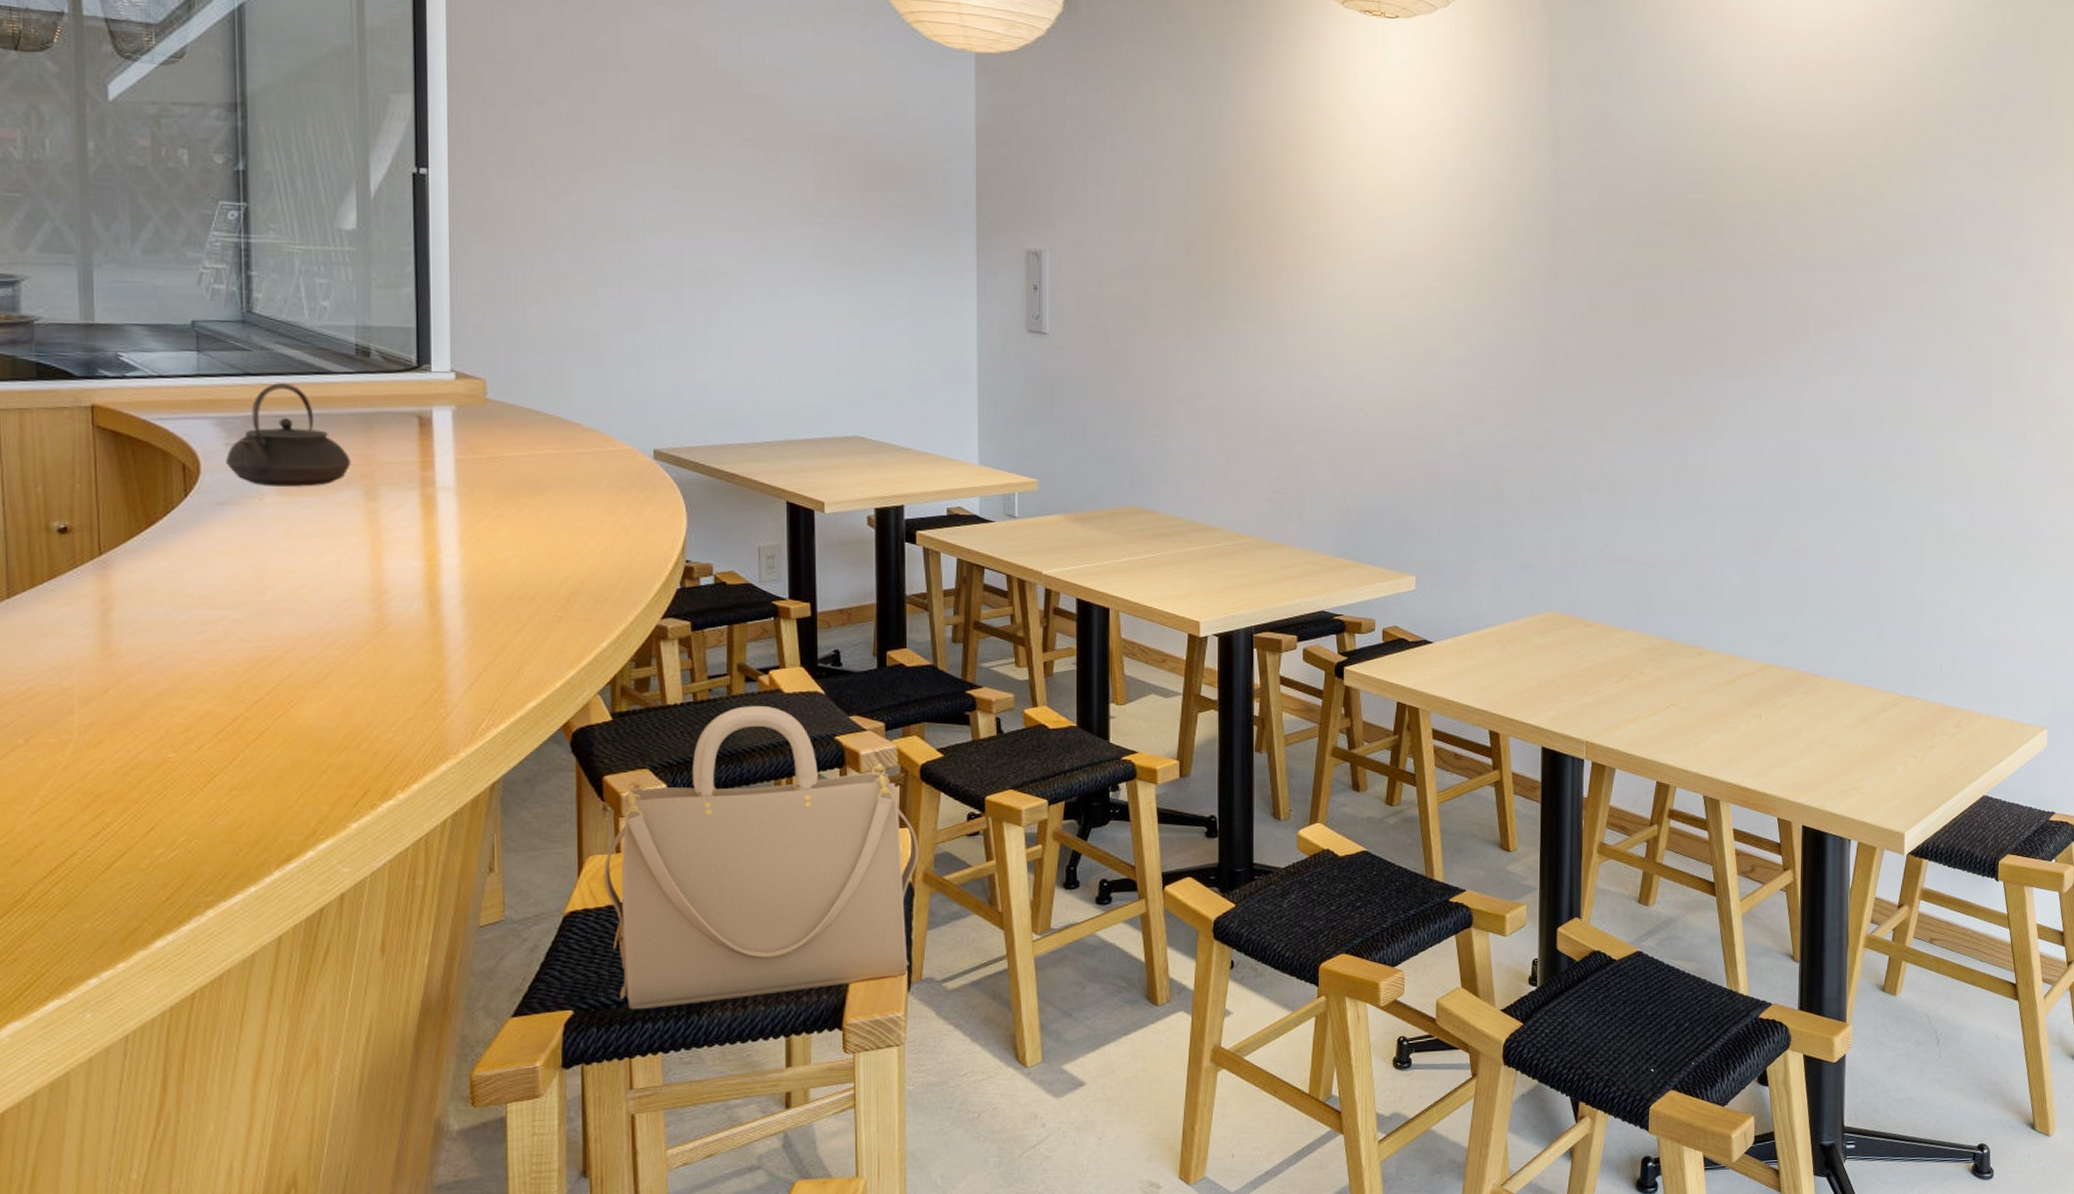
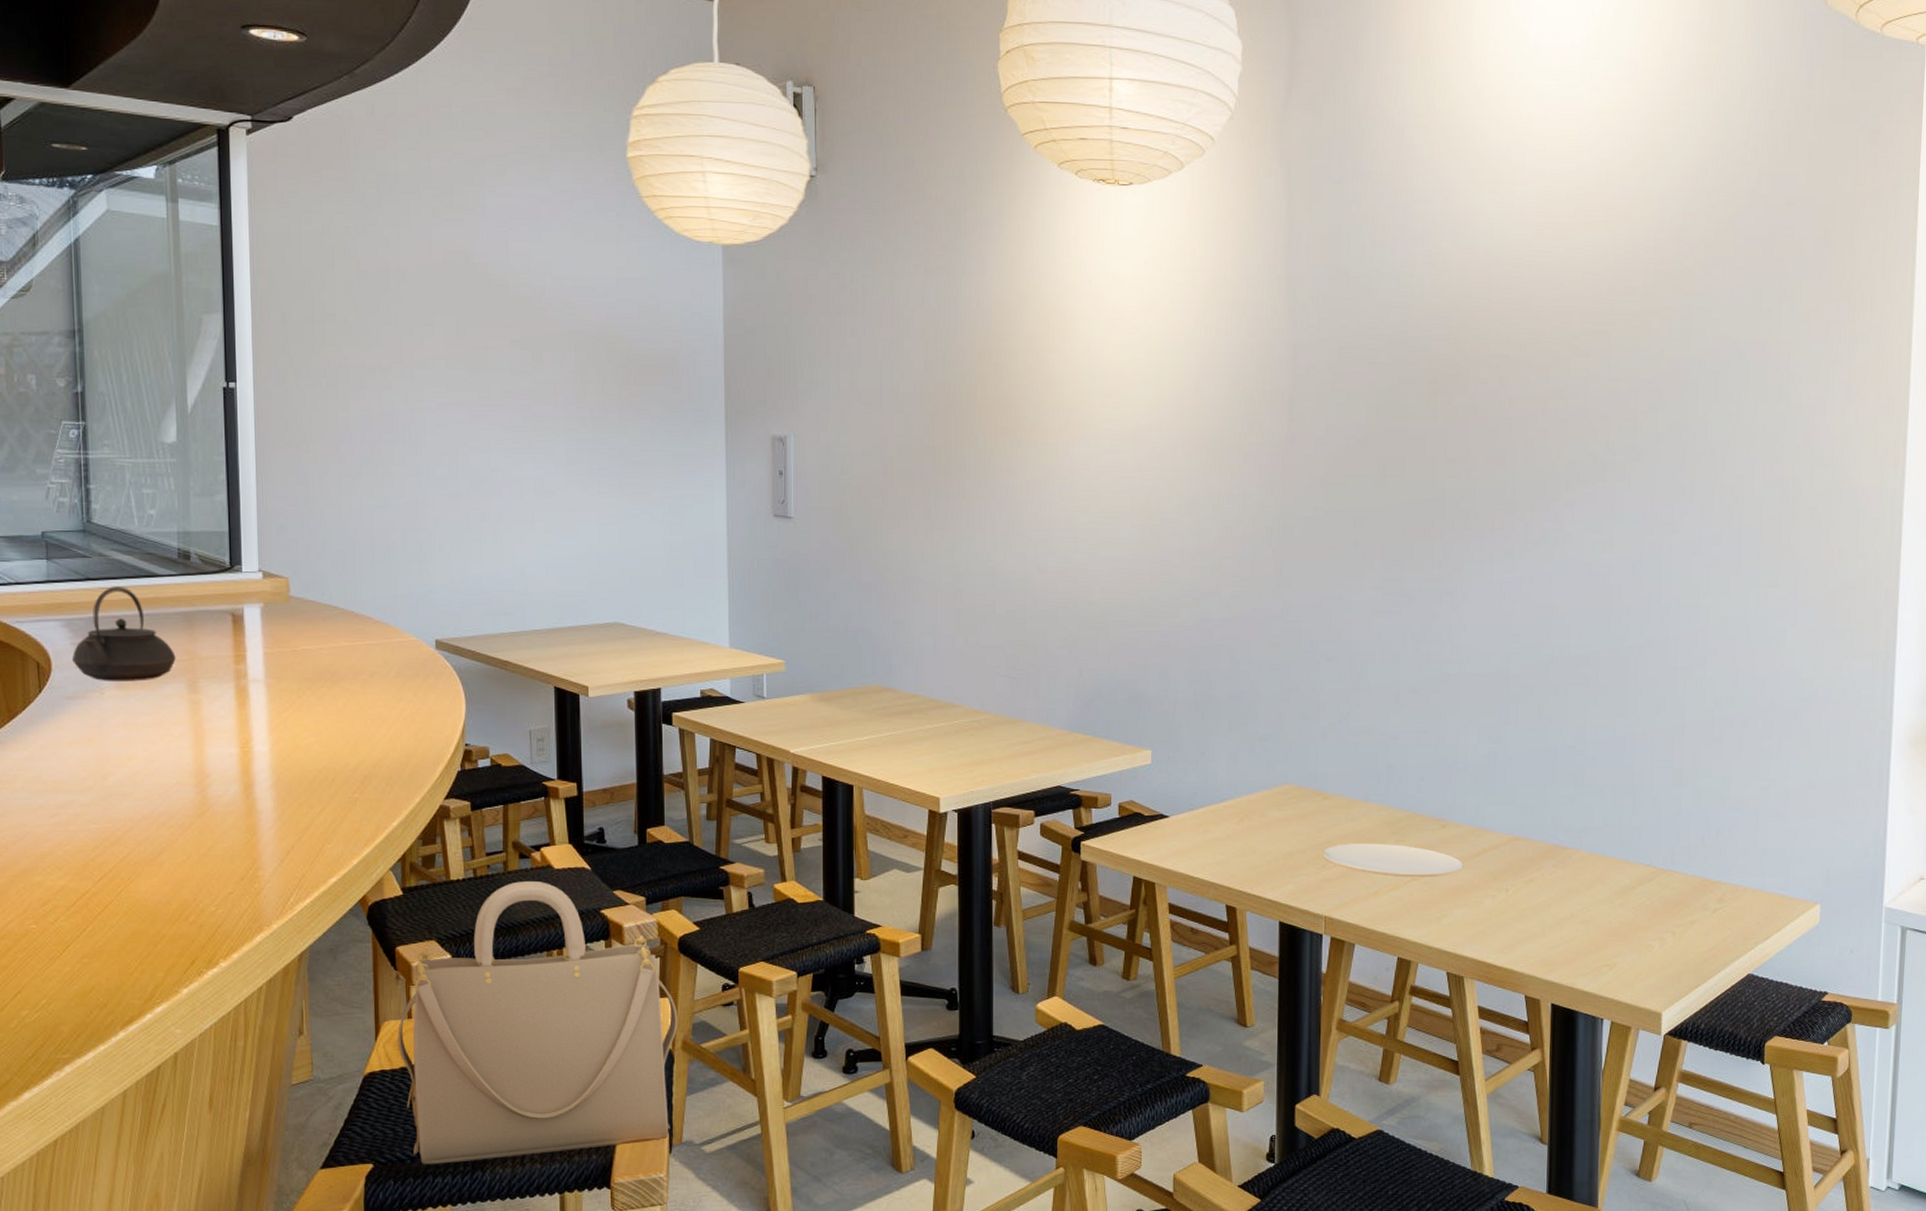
plate: none [1584,669,1719,704] -> present [1322,843,1463,878]

